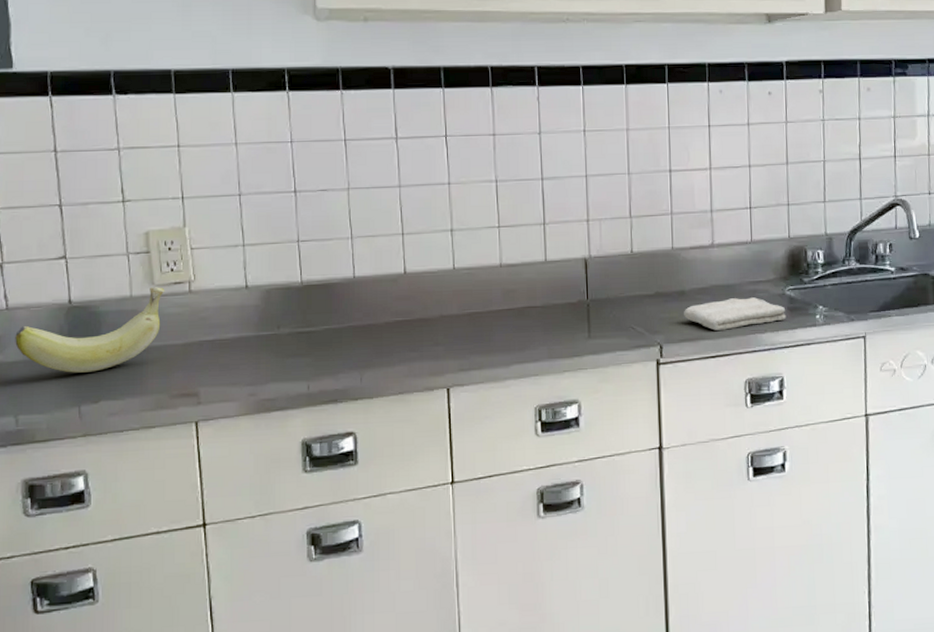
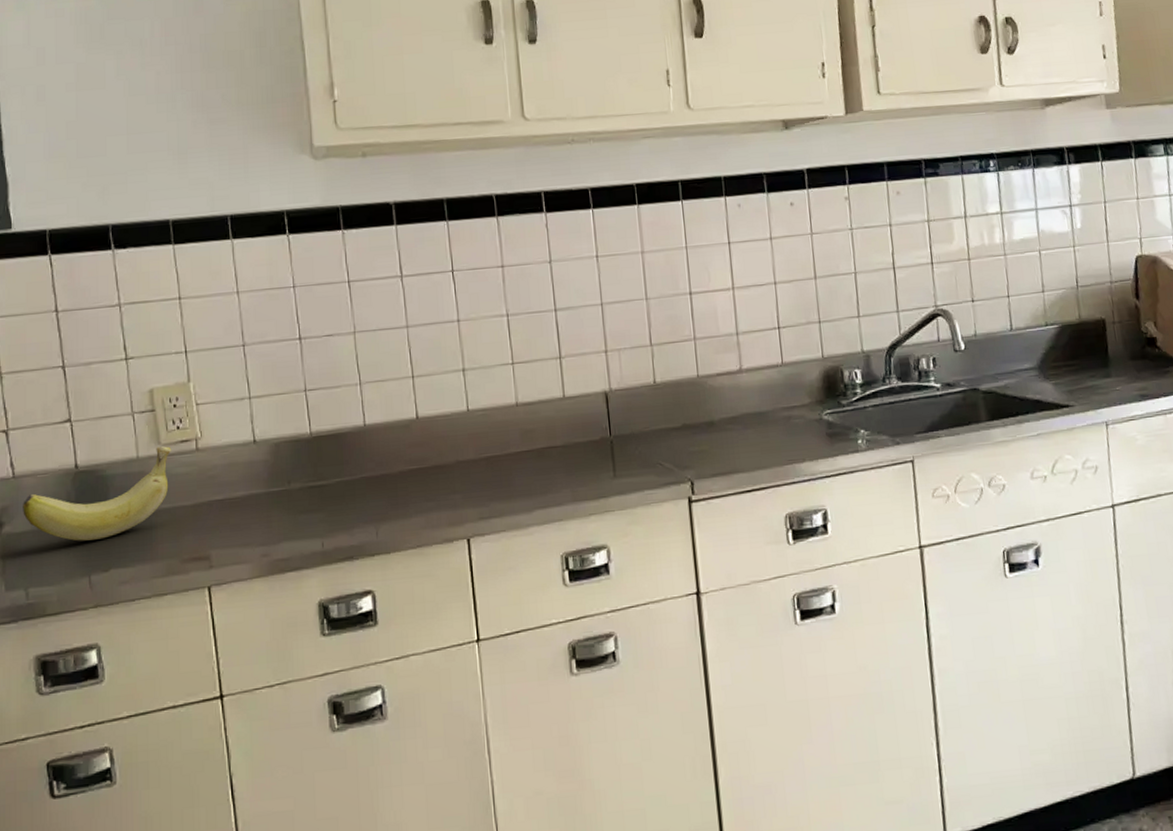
washcloth: present [684,297,786,331] -> none [714,424,826,463]

